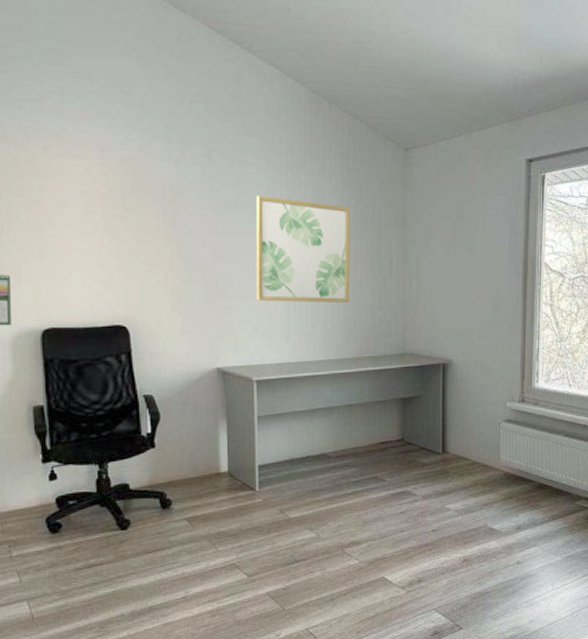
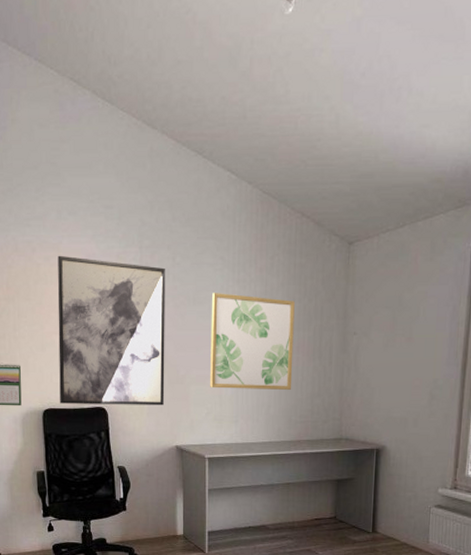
wall art: none [61,145,202,322] -> present [58,255,166,406]

